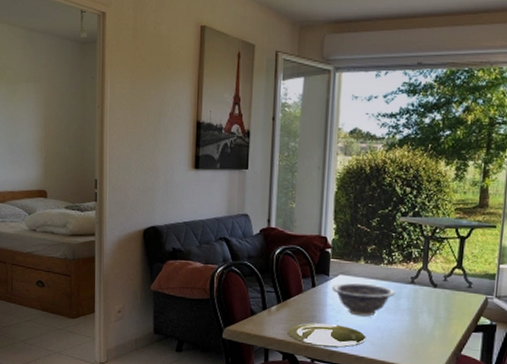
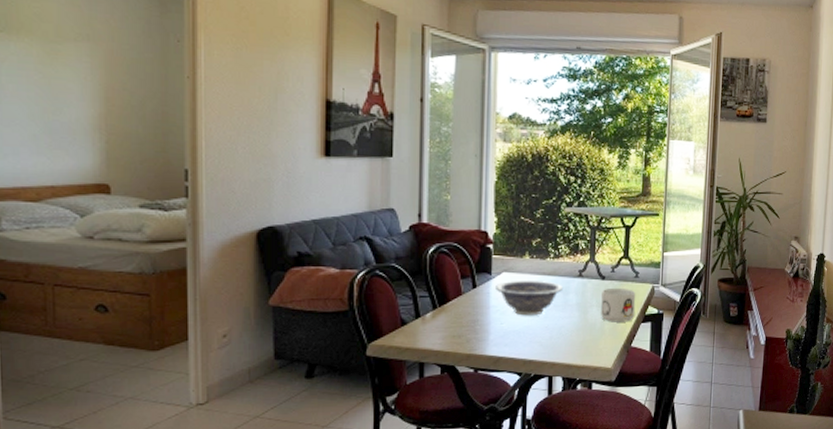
plate: present [287,323,366,348] -> none [445,327,534,353]
mug: none [431,296,468,330] -> present [601,287,636,322]

